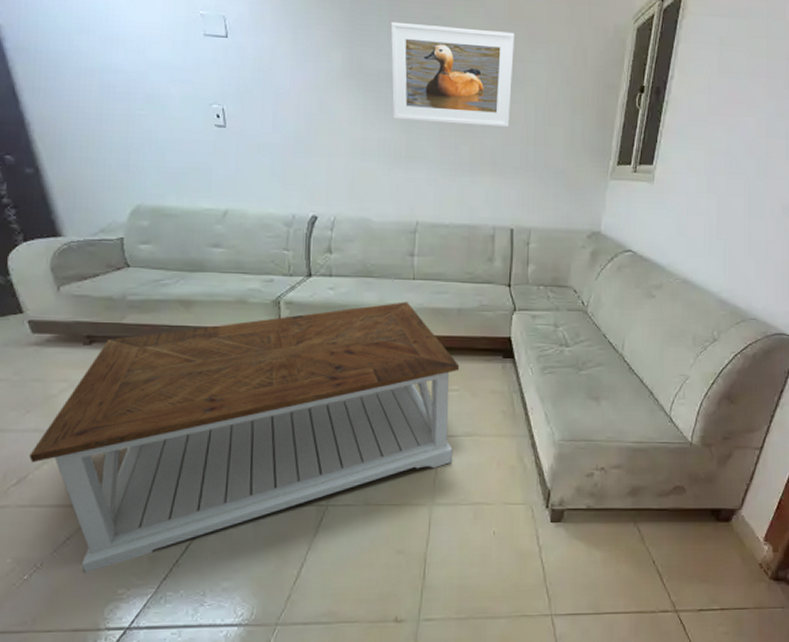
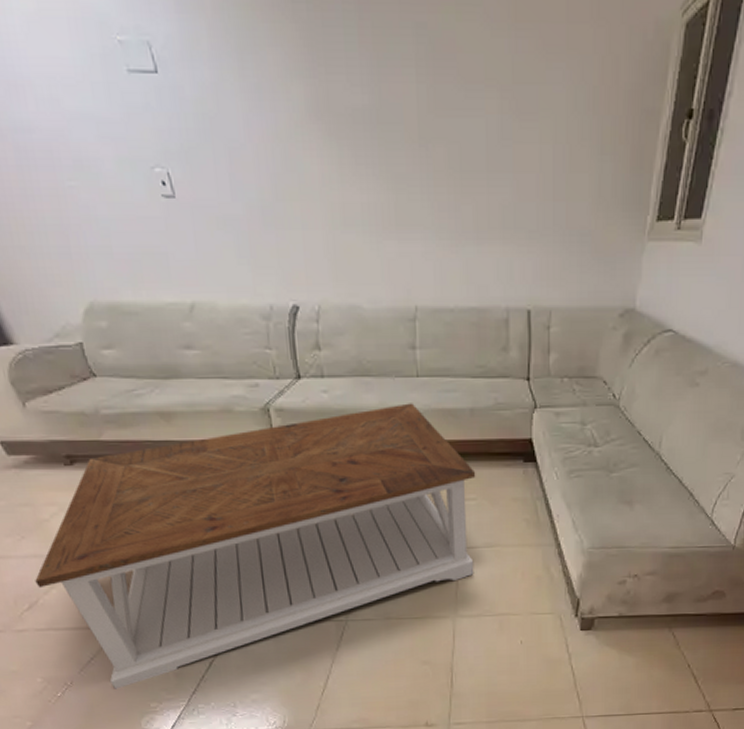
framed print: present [390,21,515,128] -> none [361,35,524,179]

